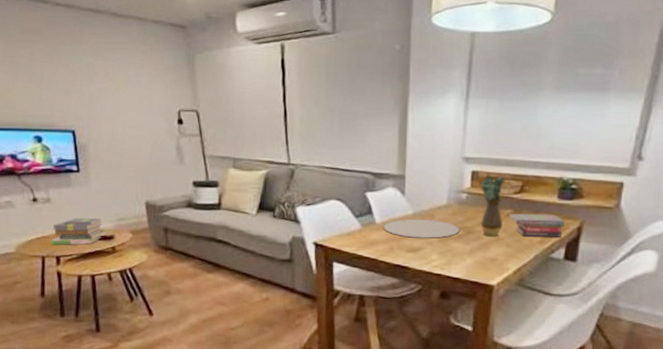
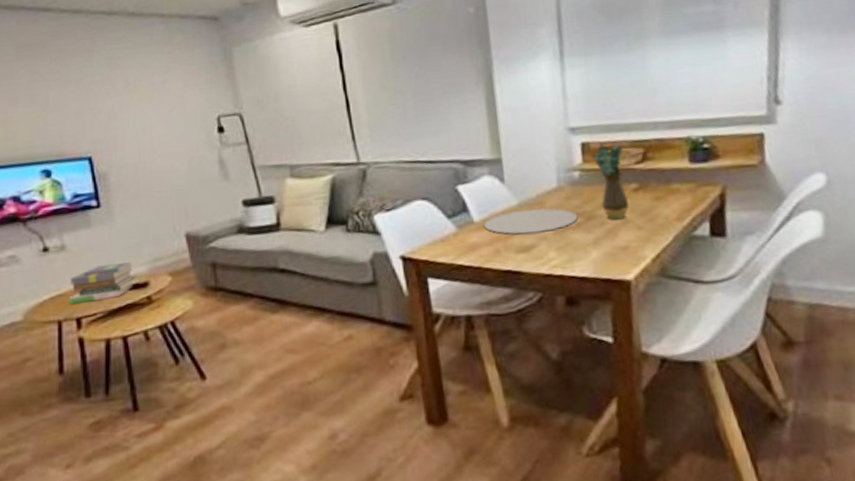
books: present [508,213,564,237] -> none [634,182,704,214]

